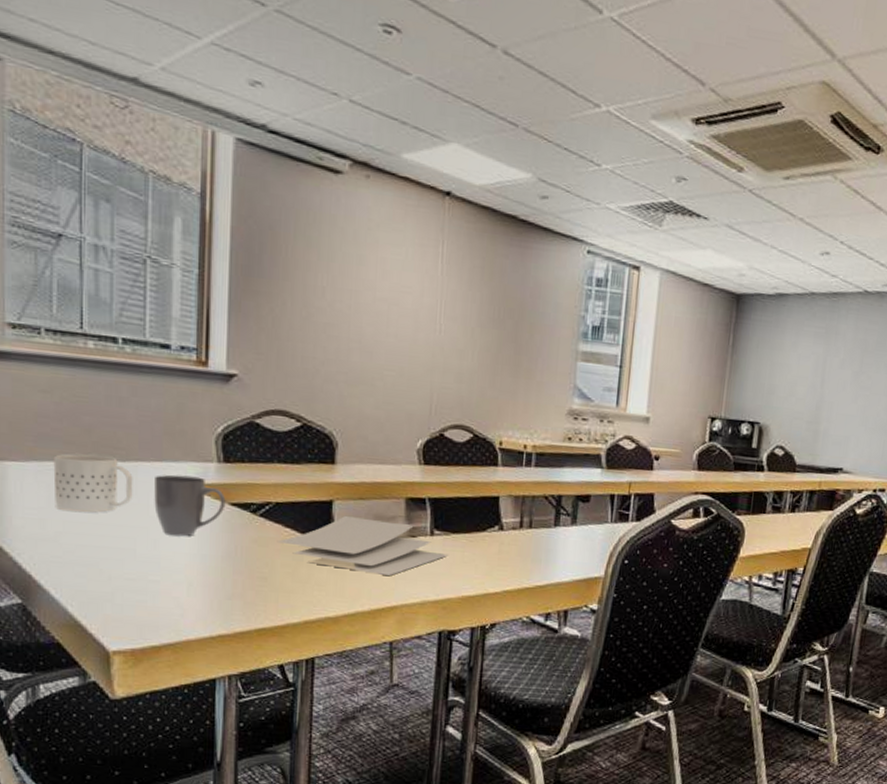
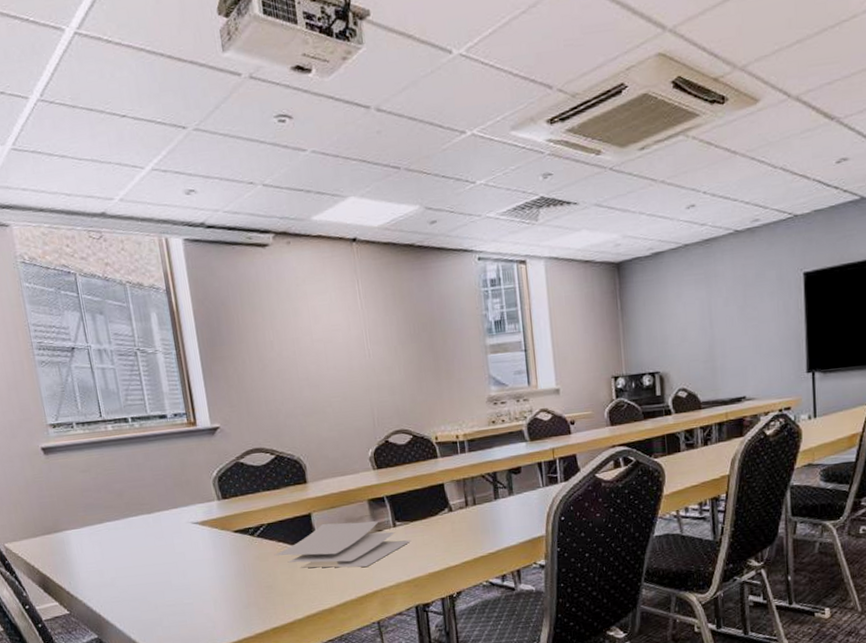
mug: present [53,454,133,513] -> none [99,512,161,561]
mug: present [154,474,226,537] -> none [174,514,230,566]

